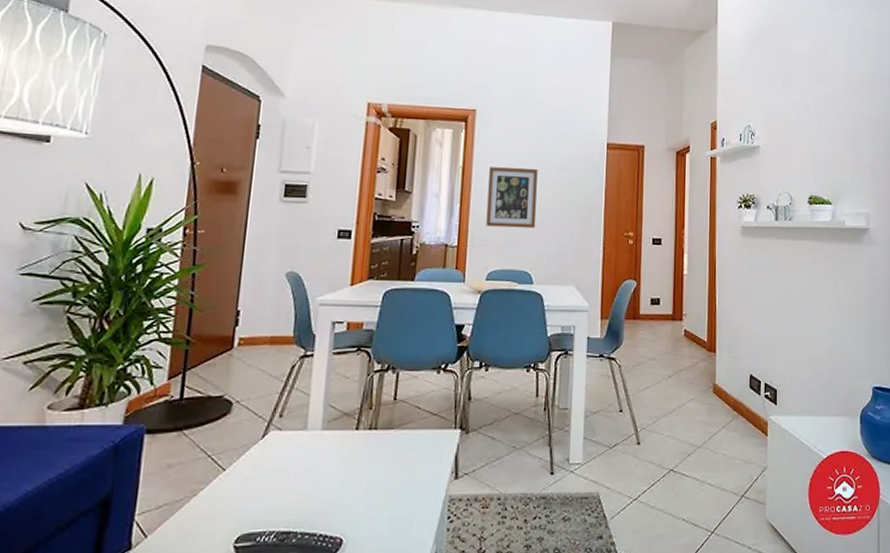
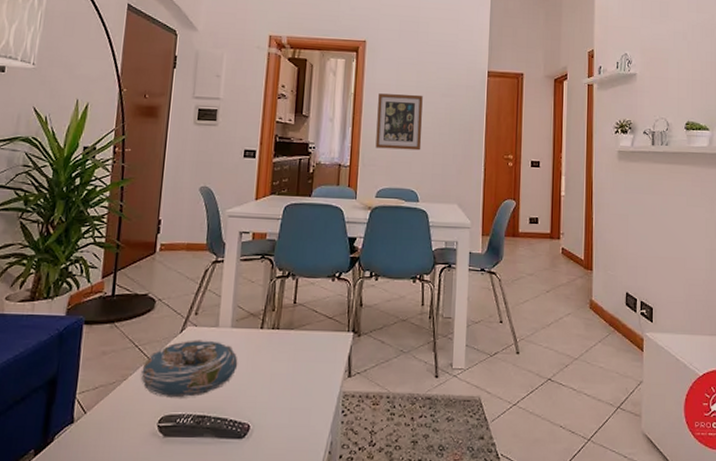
decorative bowl: none [213,445,330,514] -> present [140,339,238,398]

